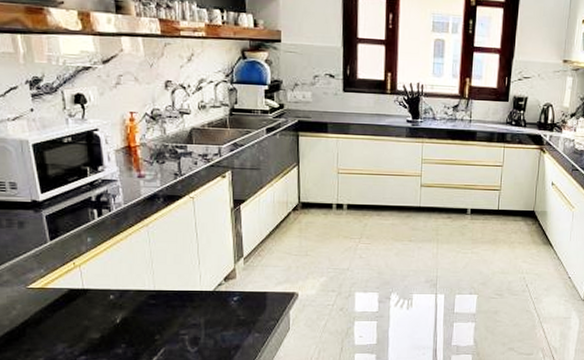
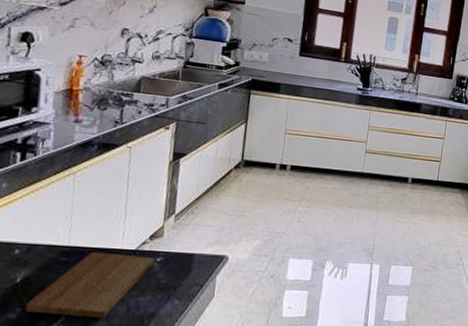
cutting board: none [128,294,232,351] -> present [25,252,155,319]

